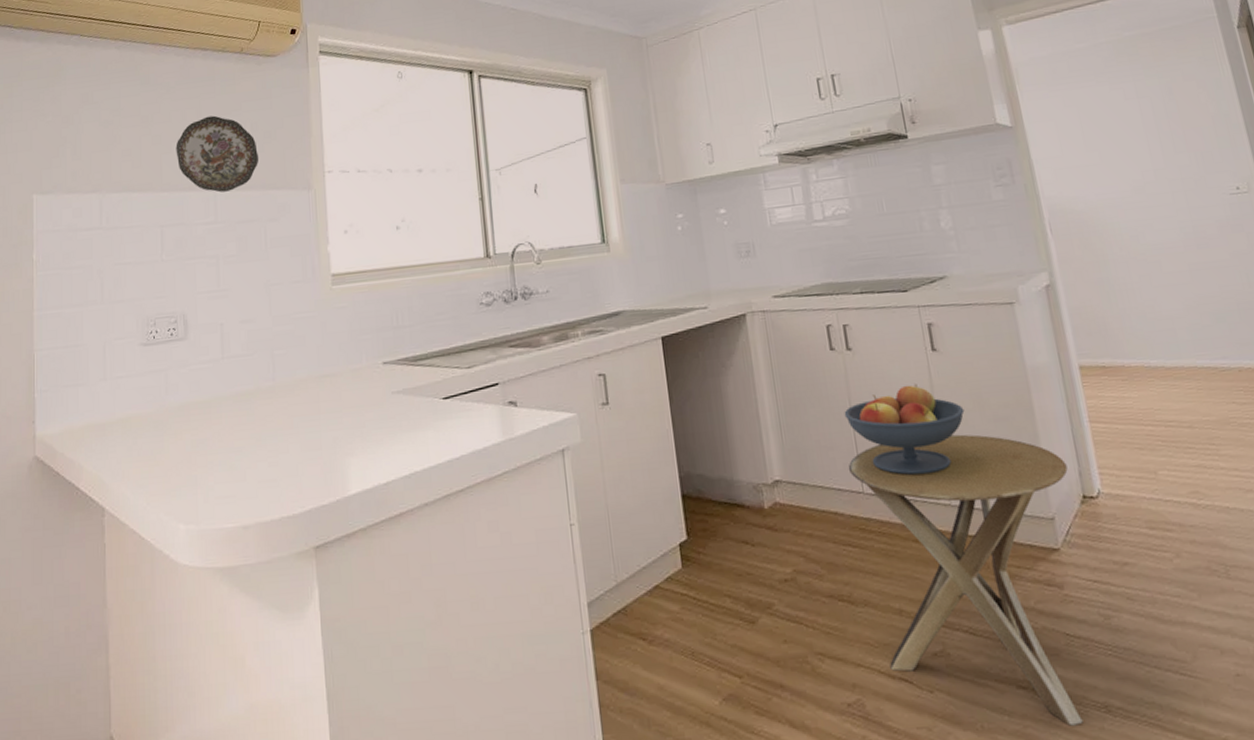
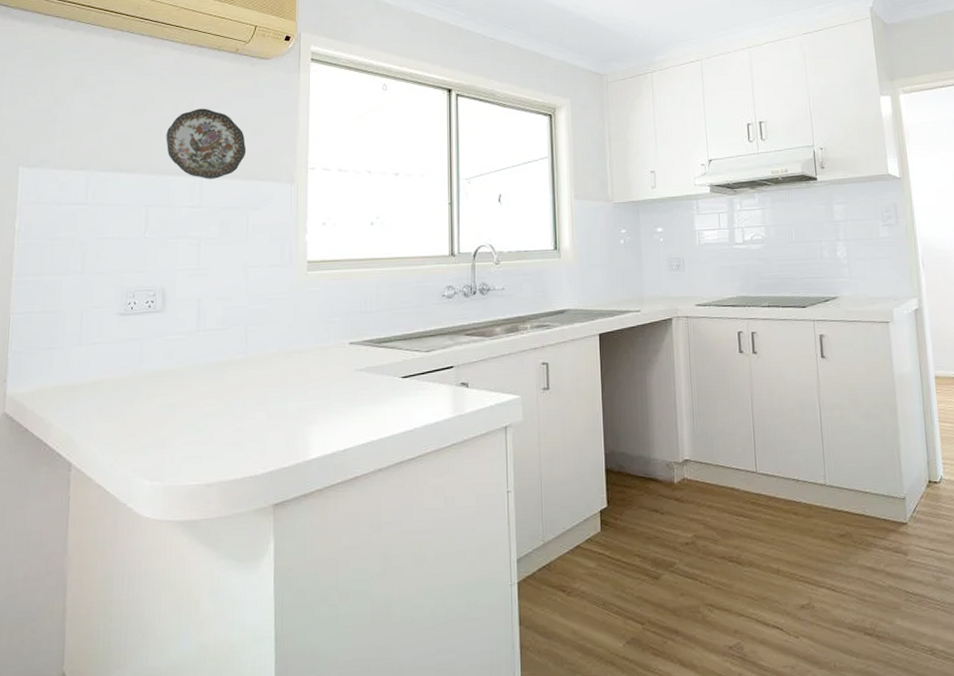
fruit bowl: present [844,384,965,475] -> none [746,384,843,460]
side table: present [848,434,1083,726] -> none [746,427,919,665]

